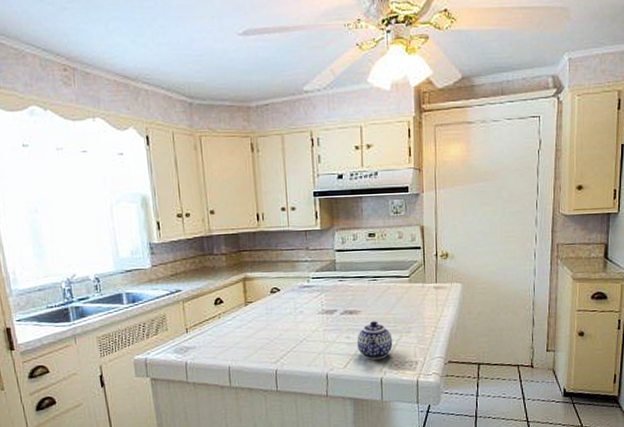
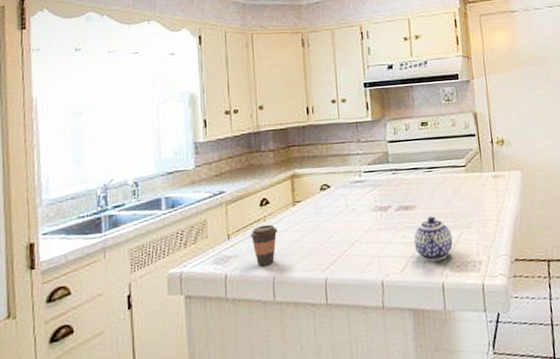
coffee cup: none [206,321,232,357] -> present [250,224,278,267]

